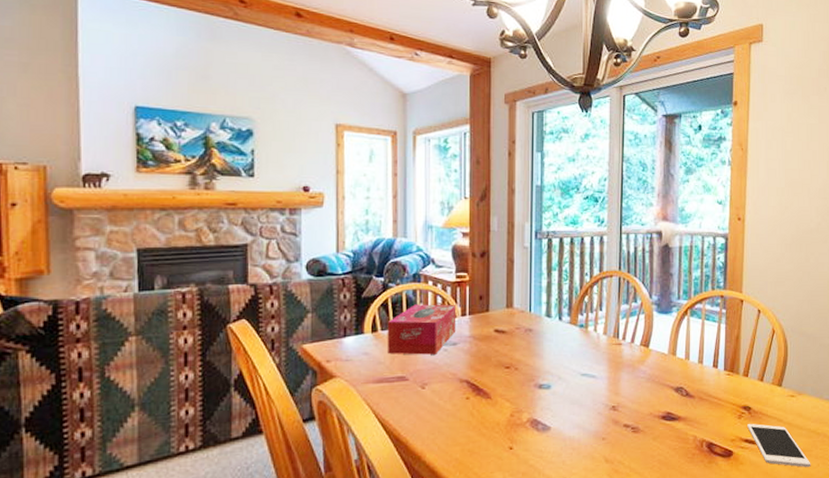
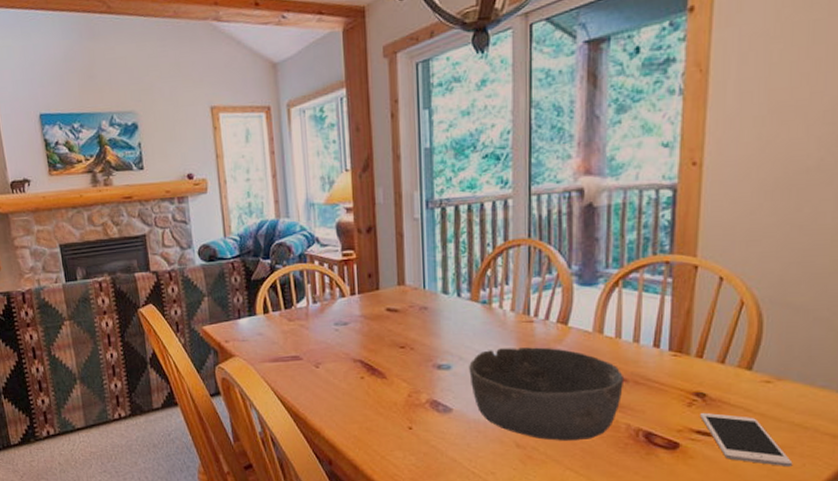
tissue box: present [387,304,457,355] -> none [277,283,346,335]
bowl: none [567,367,691,455] -> present [469,347,623,441]

